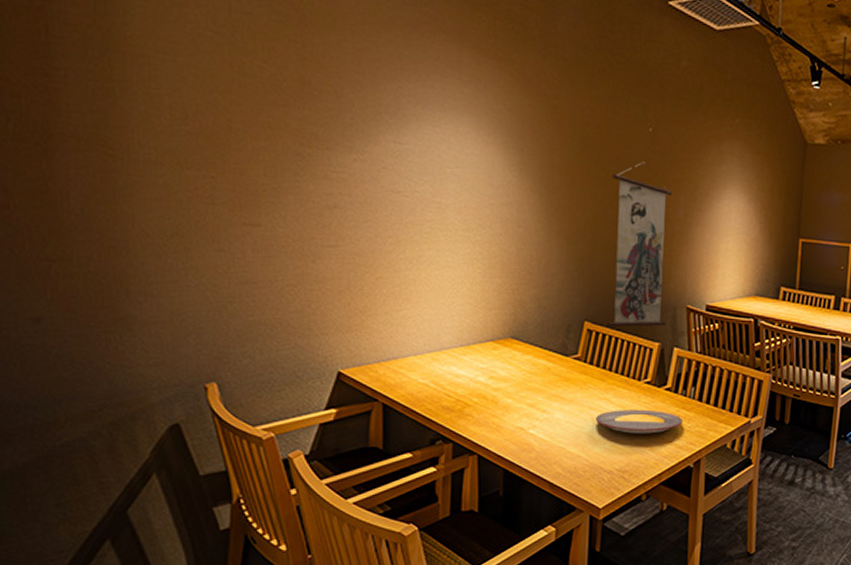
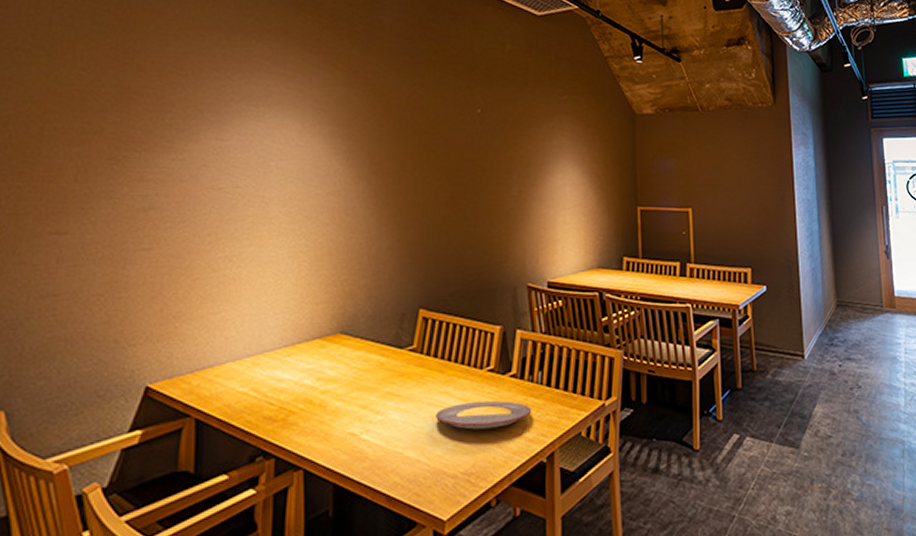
wall scroll: present [607,161,673,328] -> none [442,142,508,313]

